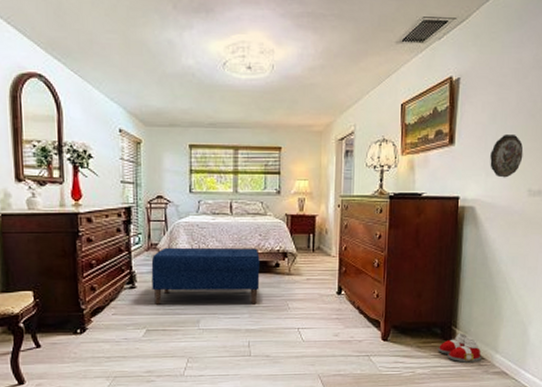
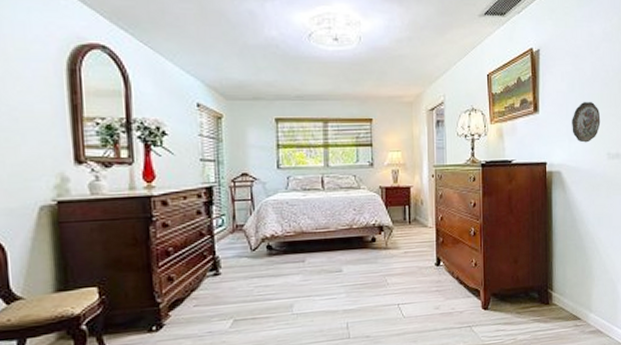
bench: present [151,247,260,305] -> none [237,223,356,292]
slippers: present [437,333,481,363] -> none [536,295,577,325]

